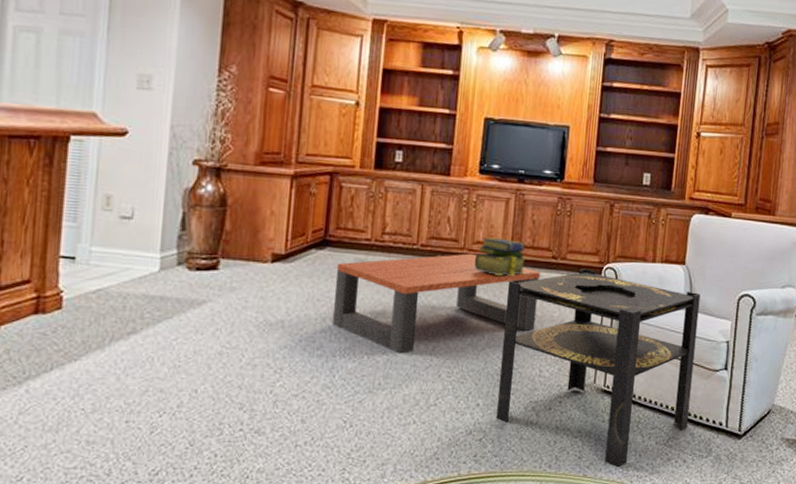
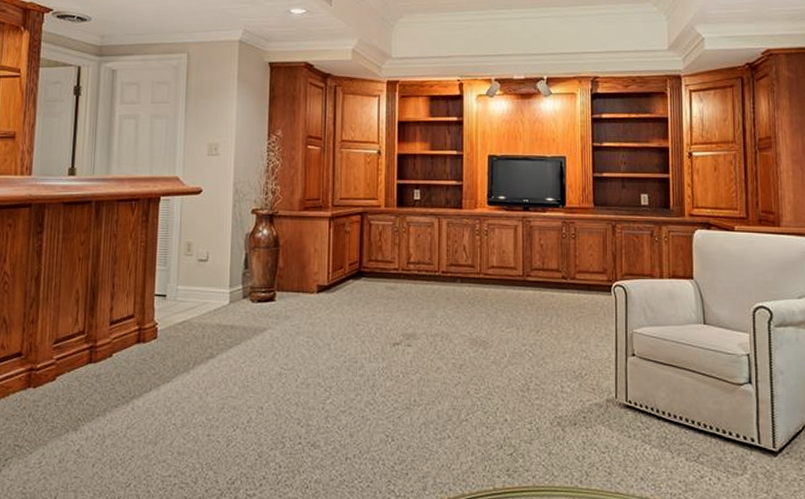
coffee table: present [333,253,541,354] -> none [371,277,553,372]
stack of books: present [474,237,527,276] -> none [490,262,539,297]
side table: present [496,269,701,468] -> none [523,287,717,485]

